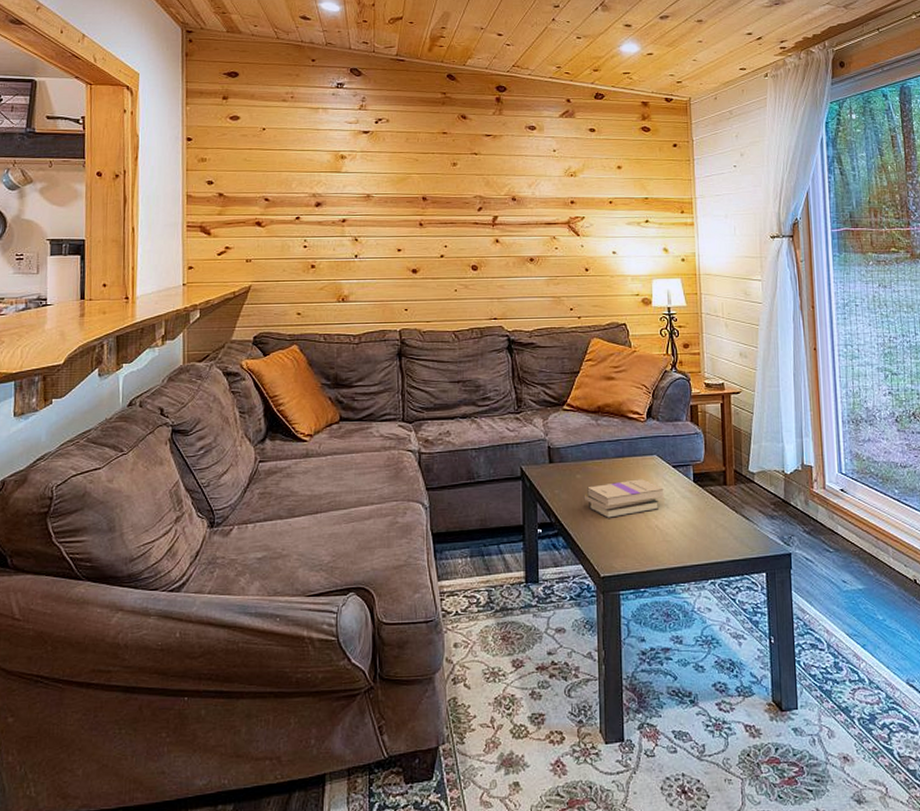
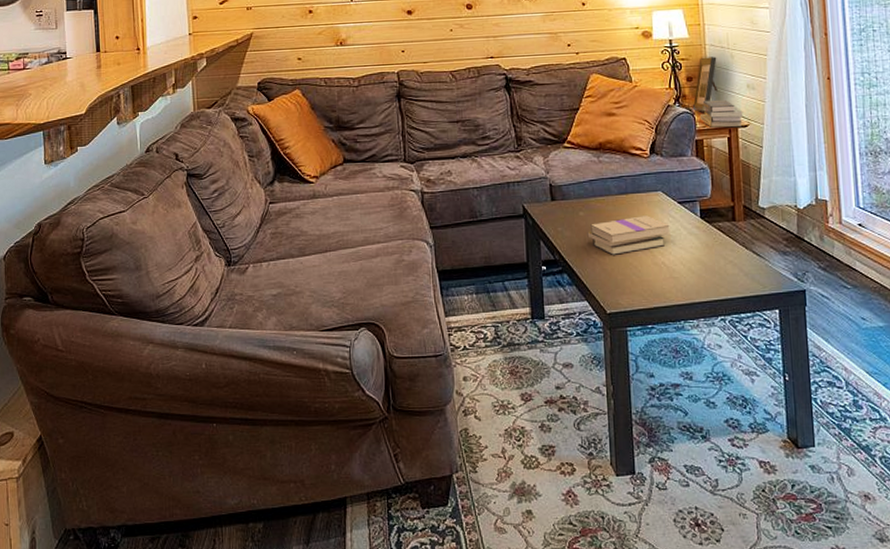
picture frame: none [688,325,712,378] -> present [692,56,718,112]
books: none [694,366,736,394] -> present [699,99,744,128]

